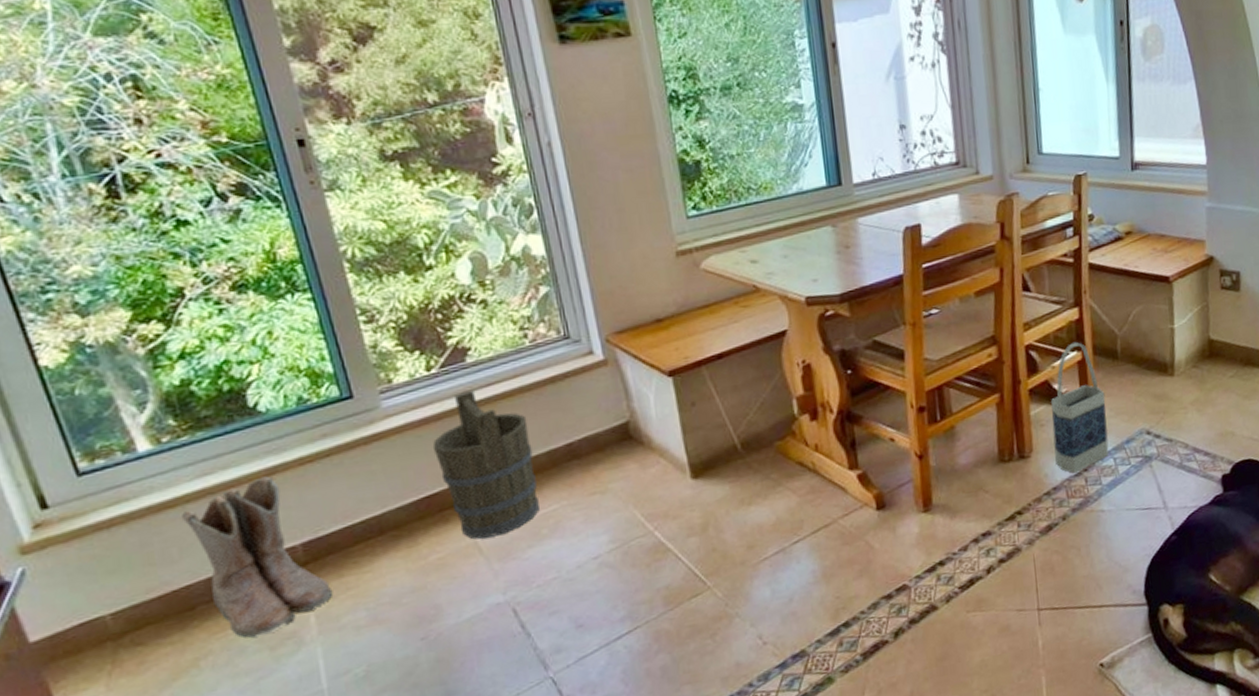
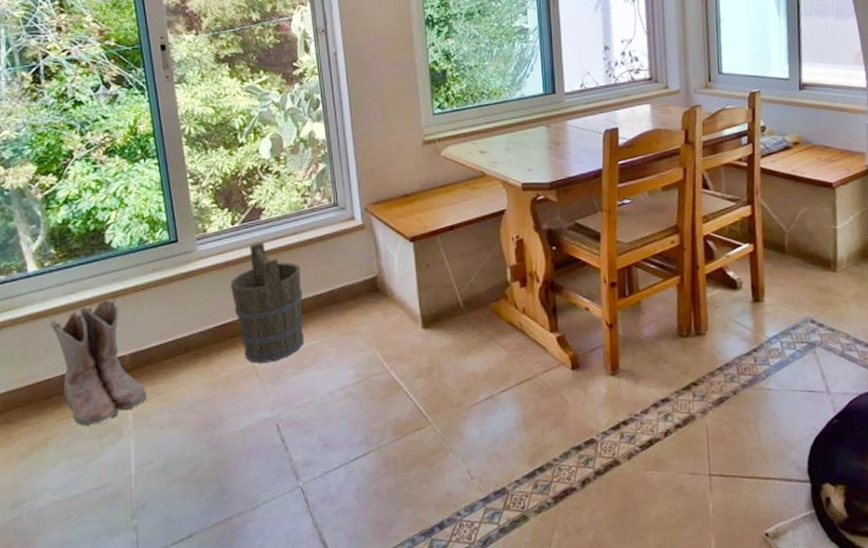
bag: present [1051,342,1109,473] -> none [725,236,777,352]

